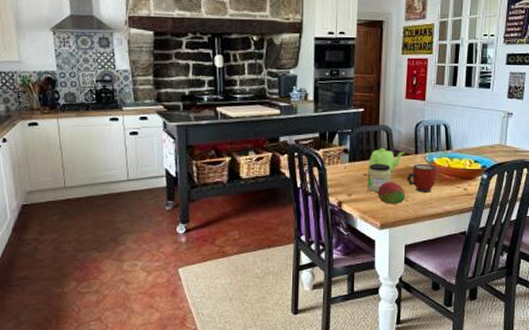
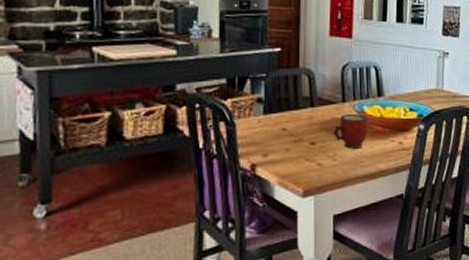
teapot: present [368,148,405,172] -> none [287,95,331,125]
jar: present [368,163,392,192] -> none [287,115,316,150]
fruit: present [377,181,405,204] -> none [299,136,332,165]

